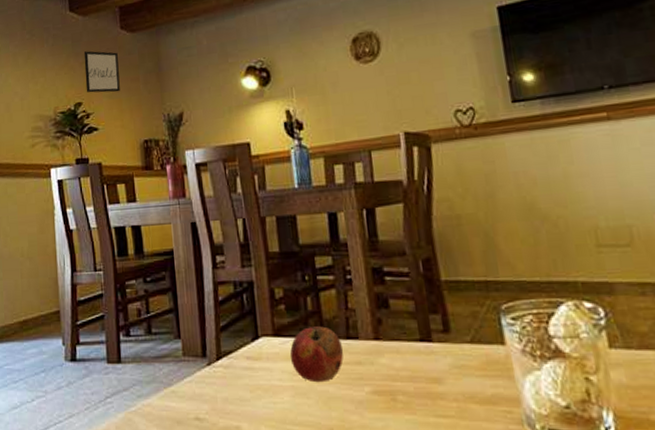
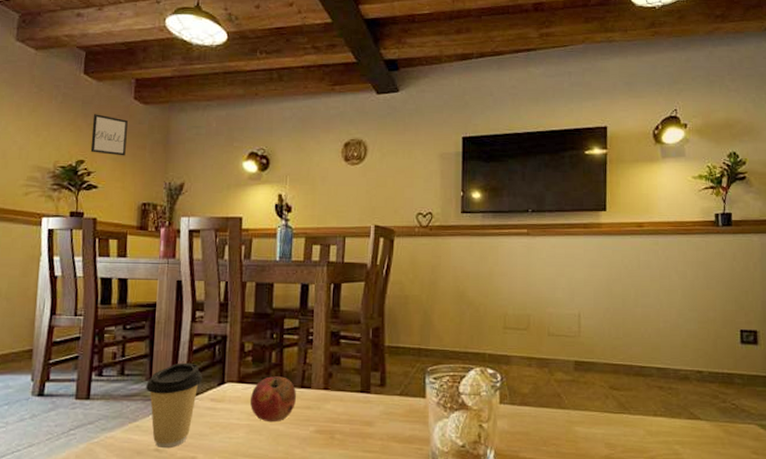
coffee cup: none [175,315,235,417] -> present [145,362,203,449]

